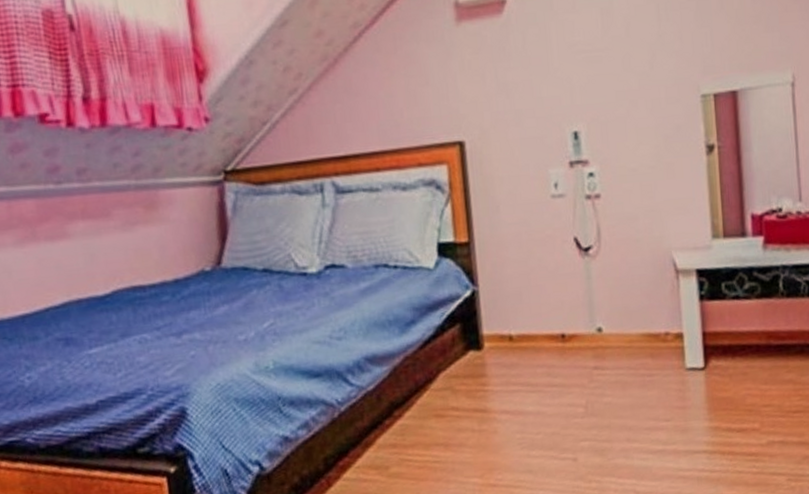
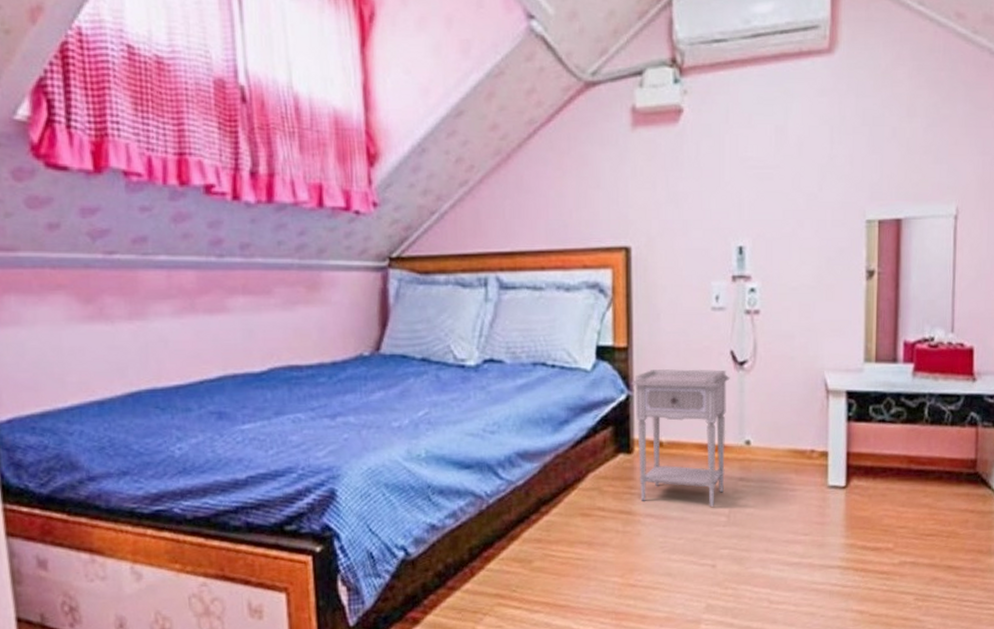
nightstand: none [476,258,579,399] -> present [632,368,730,507]

